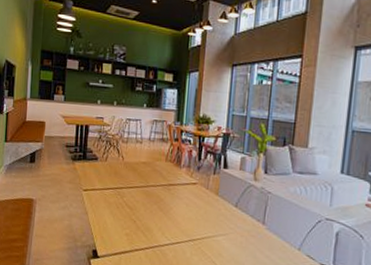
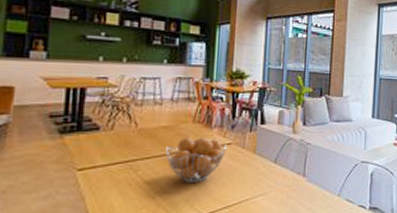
fruit basket: none [144,173,193,215] -> present [166,137,227,184]

